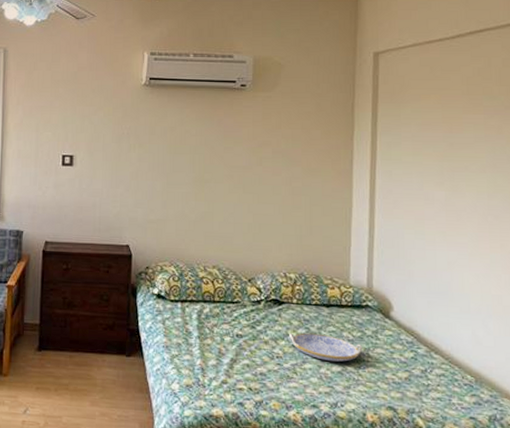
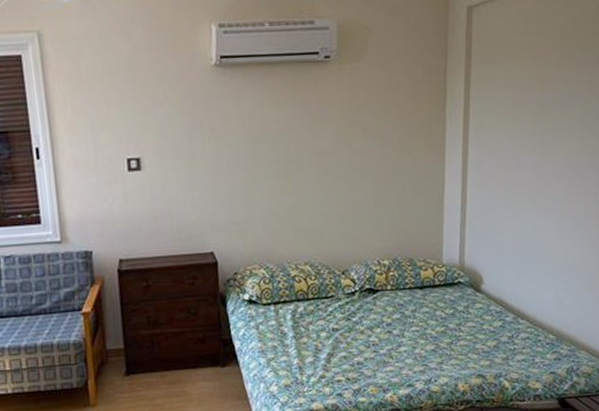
serving tray: present [289,332,363,362] -> none [385,316,455,341]

